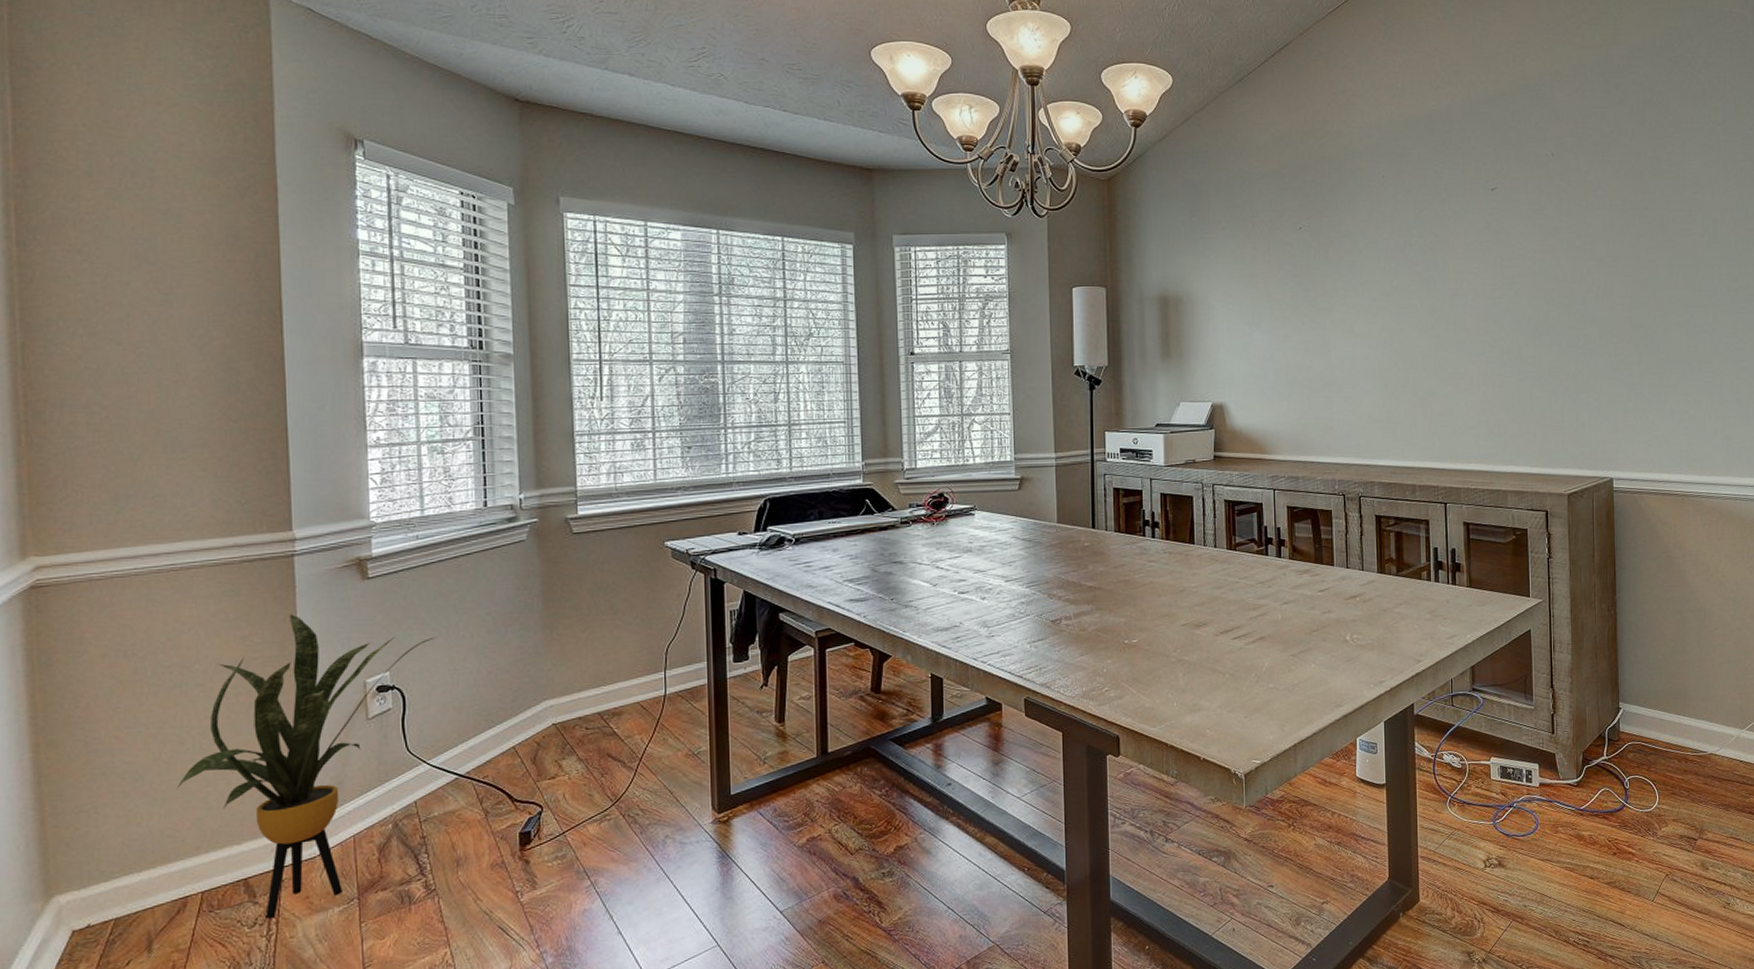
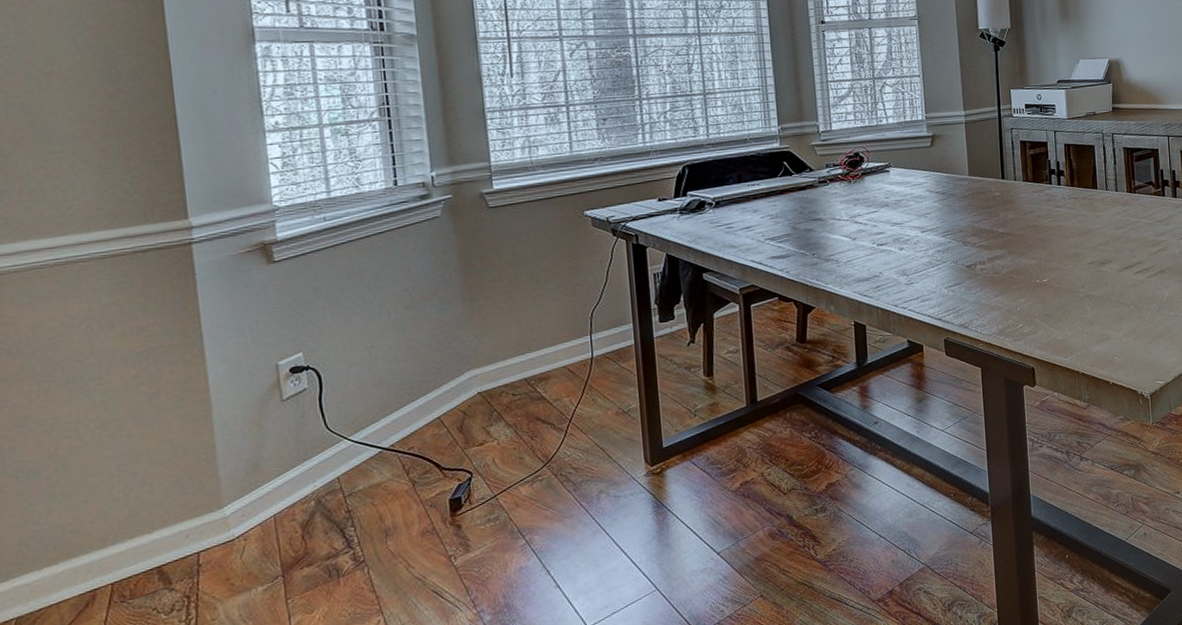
house plant: present [176,614,437,919] -> none [76,302,352,605]

